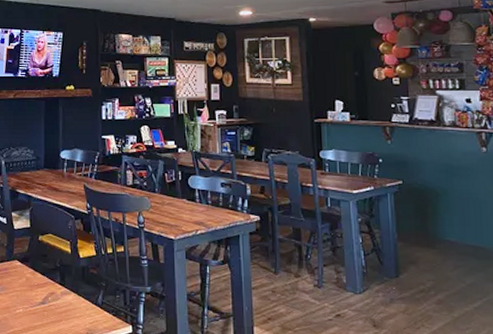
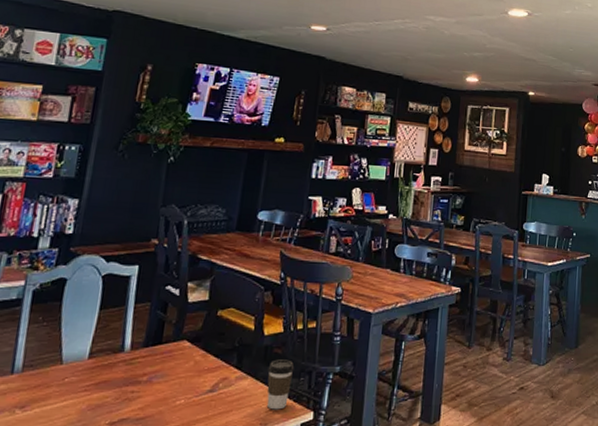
coffee cup: none [87,279,110,322] -> present [266,359,295,410]

